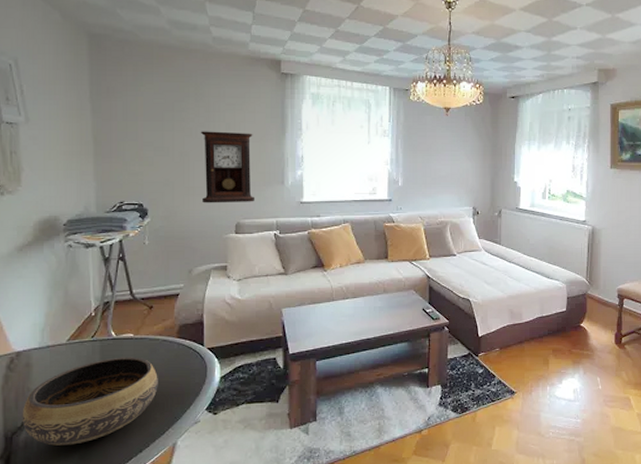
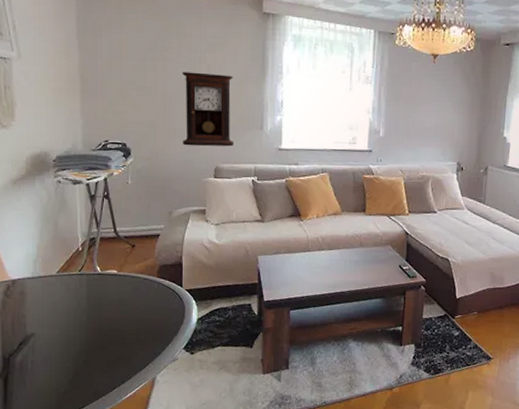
bowl: present [22,357,158,446] -> none [17,291,139,371]

